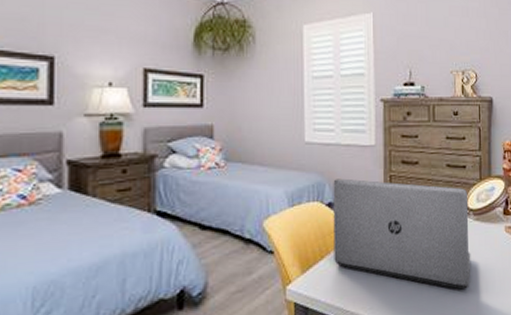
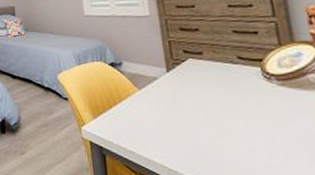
laptop: present [333,178,471,290] -> none [113,43,283,155]

